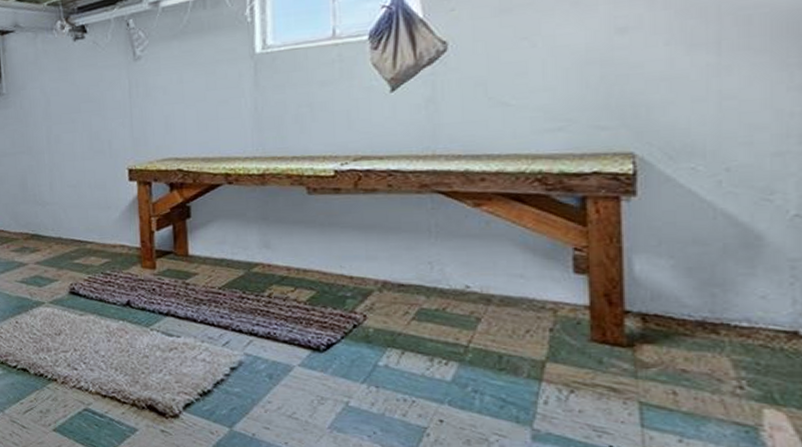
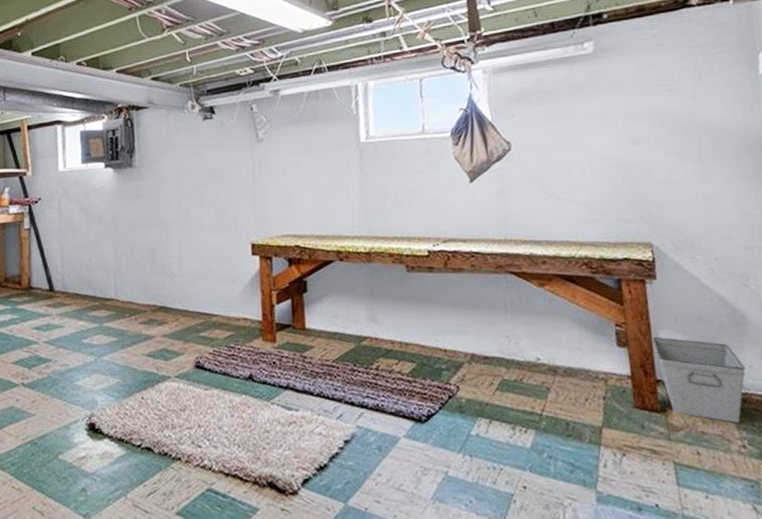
storage bin: none [623,261,754,361] -> present [652,336,746,423]

